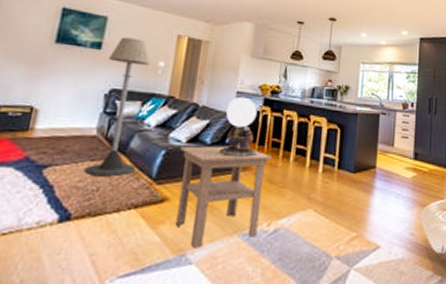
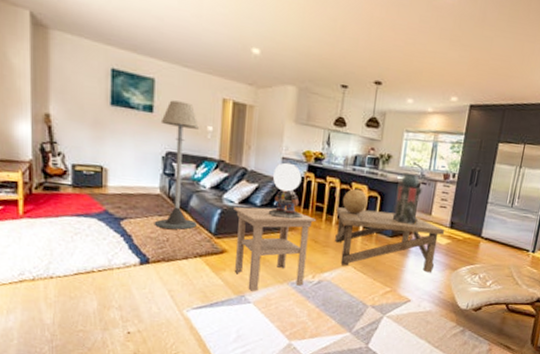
coffee table: none [293,142,410,212] -> present [335,207,445,273]
decorative globe: none [300,121,328,149] -> present [342,188,368,214]
pedestal: none [353,104,382,158] -> present [392,174,422,225]

